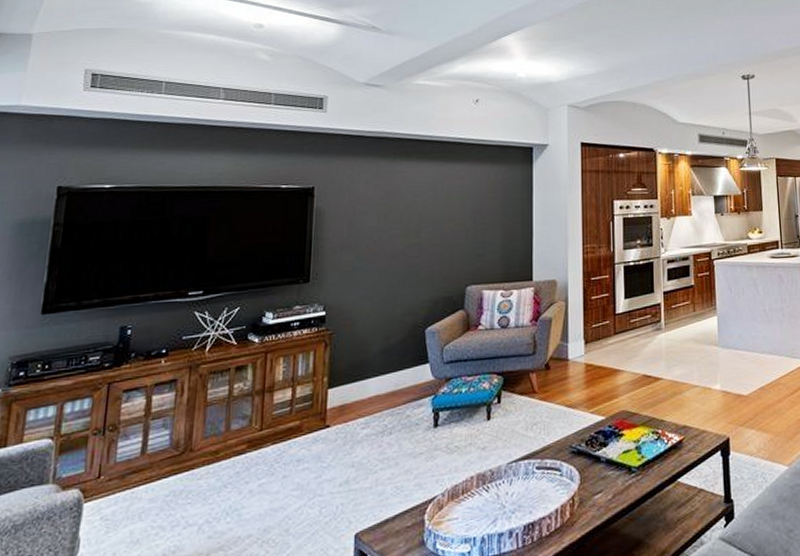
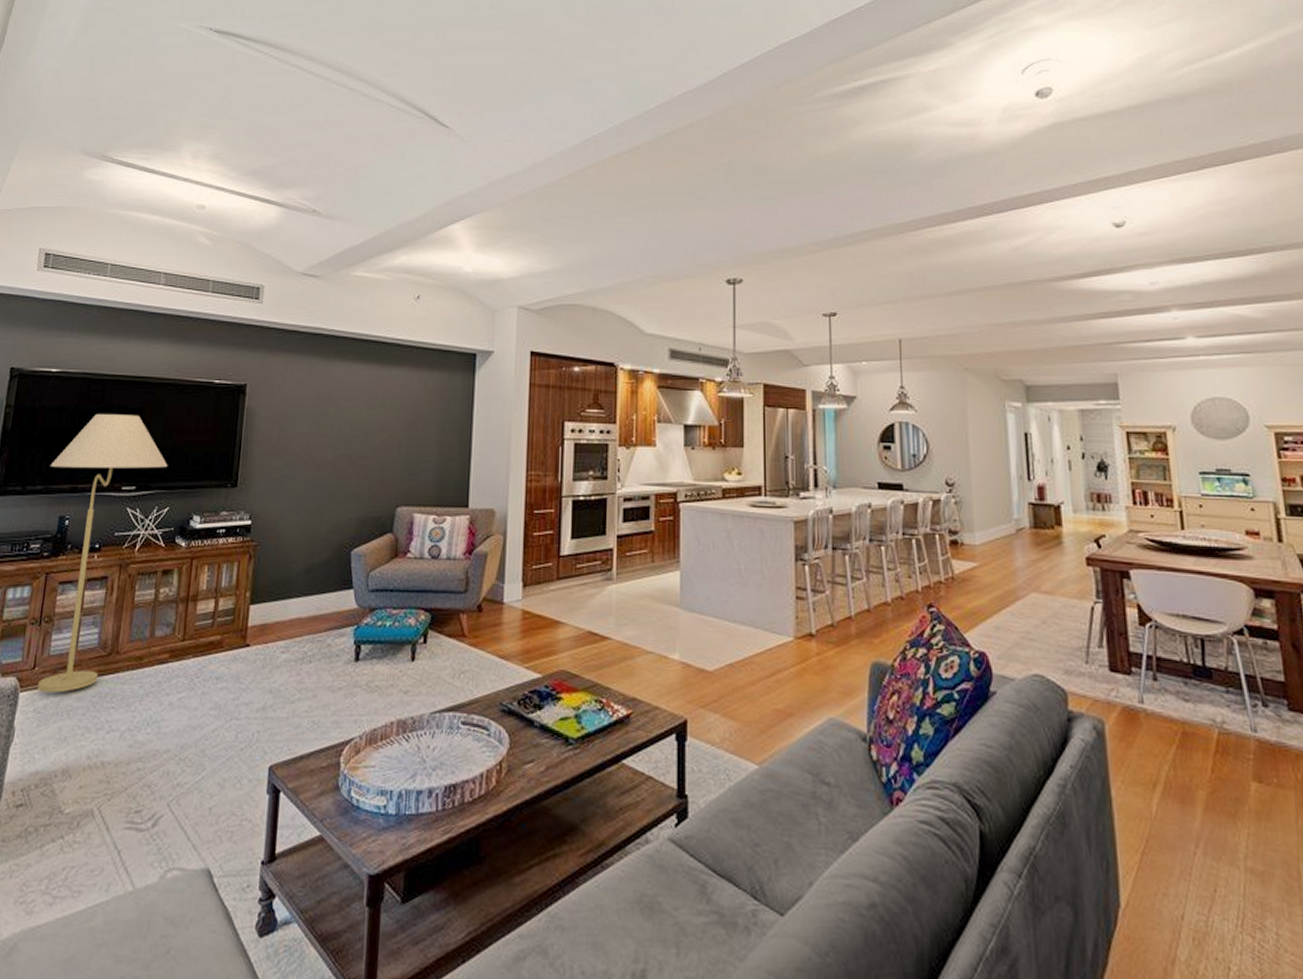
floor lamp: none [104,223,237,500] -> present [38,414,168,693]

